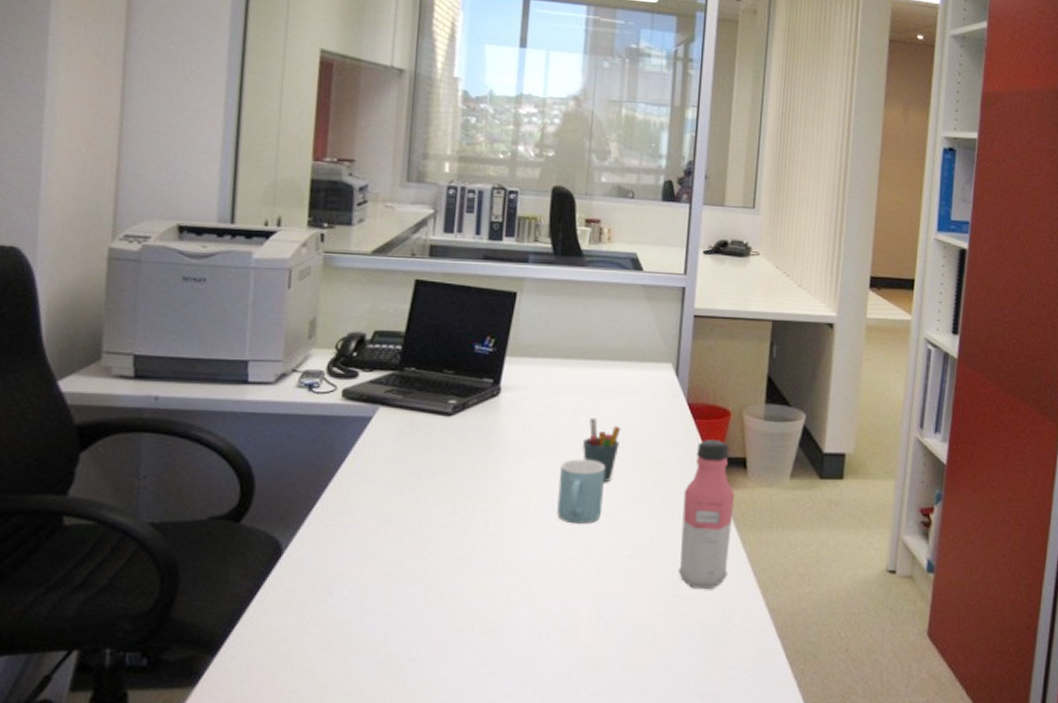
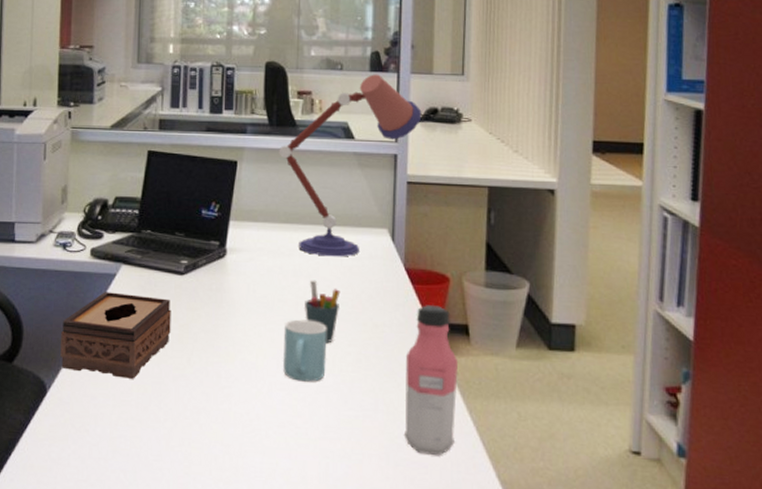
tissue box: none [301,437,436,532] -> present [60,292,171,379]
desk lamp: none [562,204,712,393] -> present [279,74,422,257]

